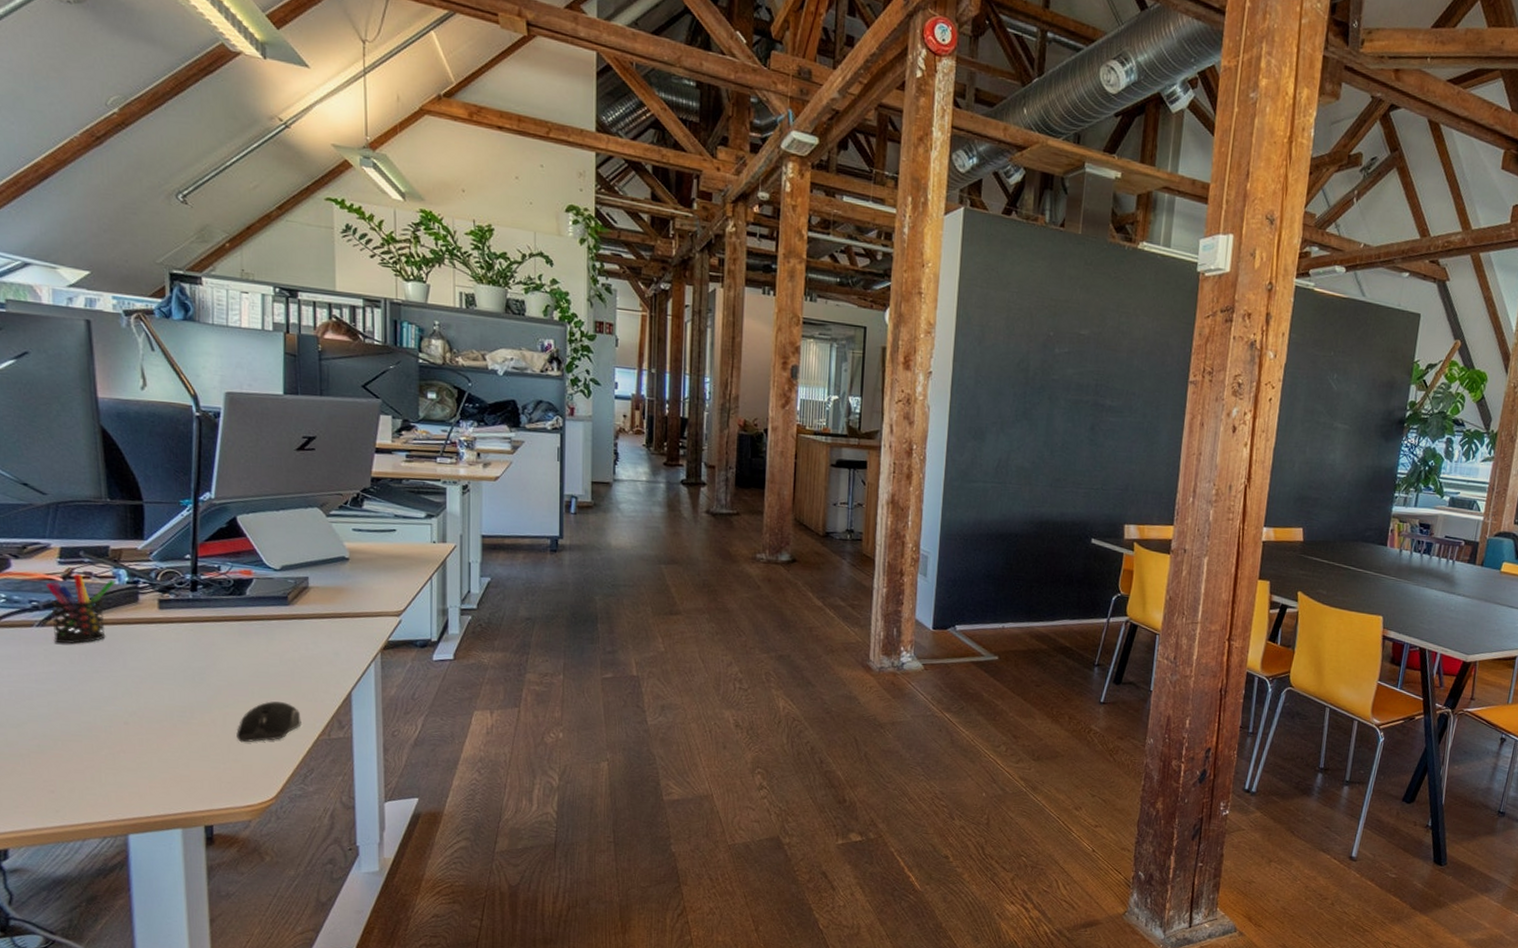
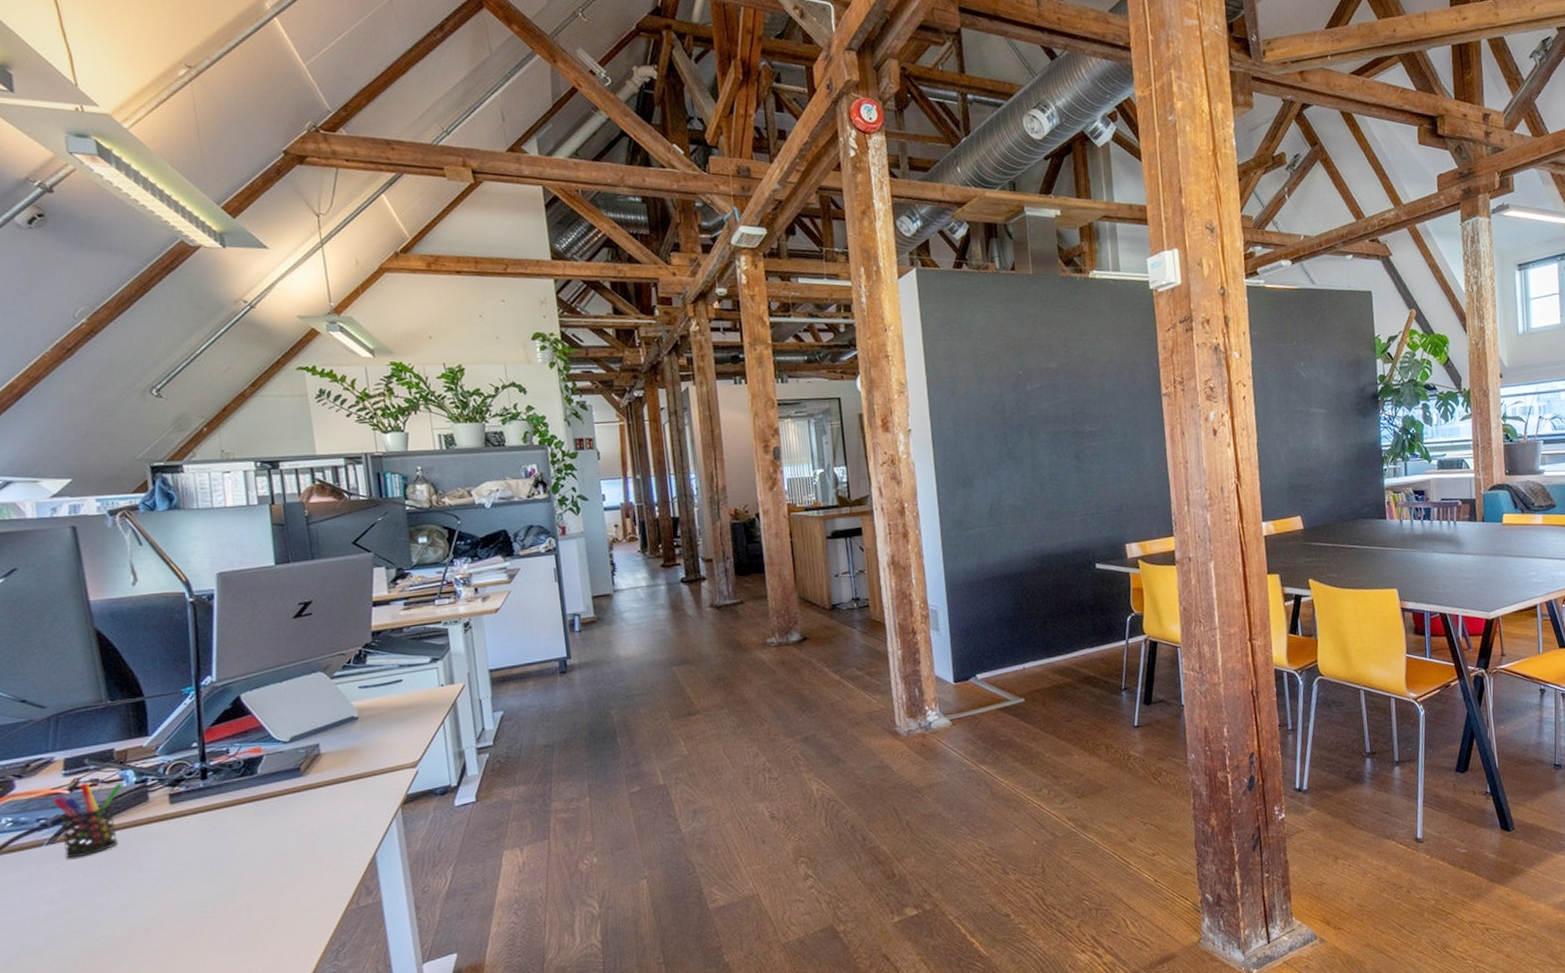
computer mouse: present [236,701,302,743] -> none [262,877,328,928]

